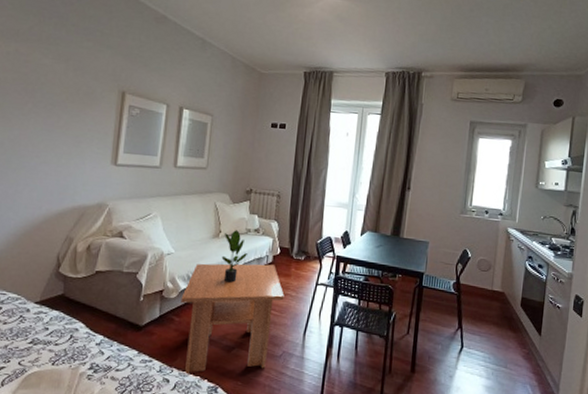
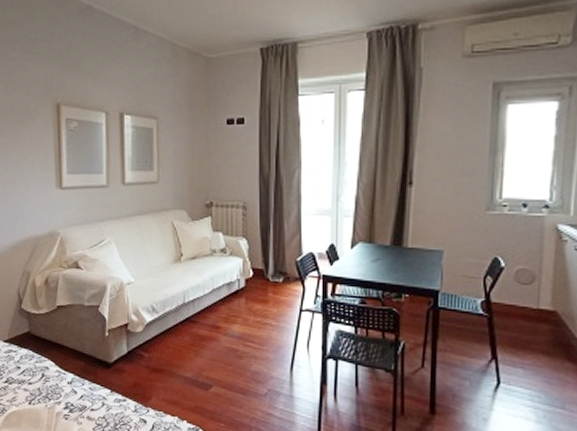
coffee table: present [181,263,284,373] -> none [148,289,263,413]
potted plant: present [221,230,249,283] -> none [186,252,216,312]

